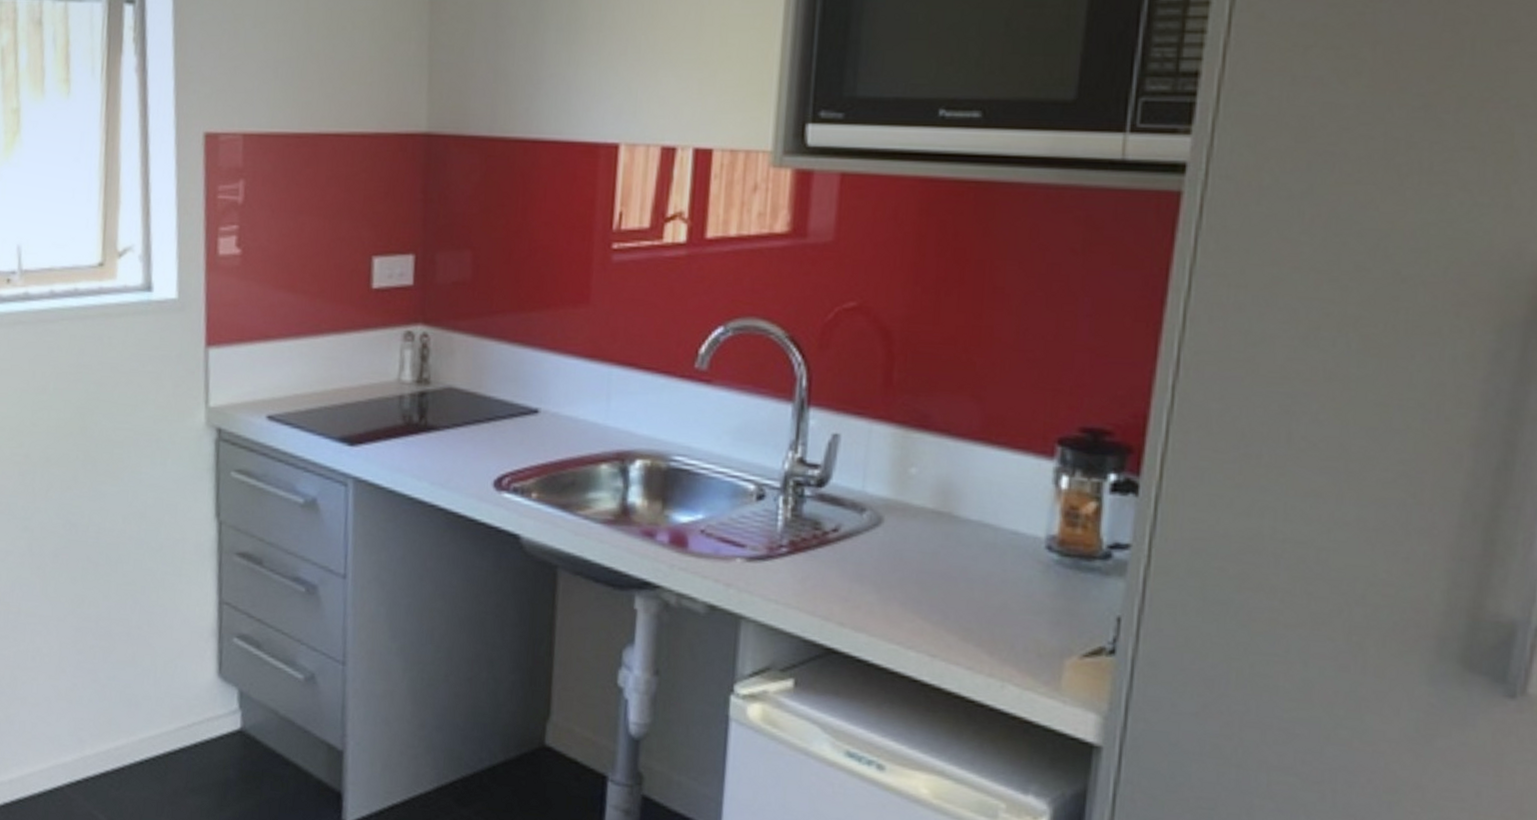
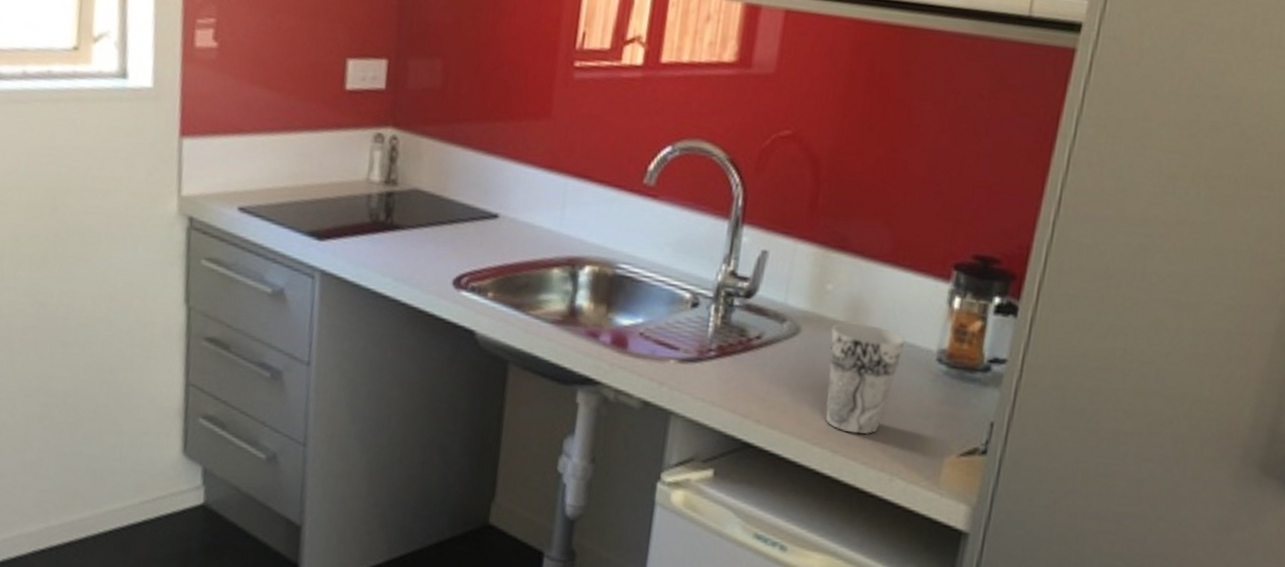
cup: none [918,509,1007,636] -> present [826,323,906,435]

